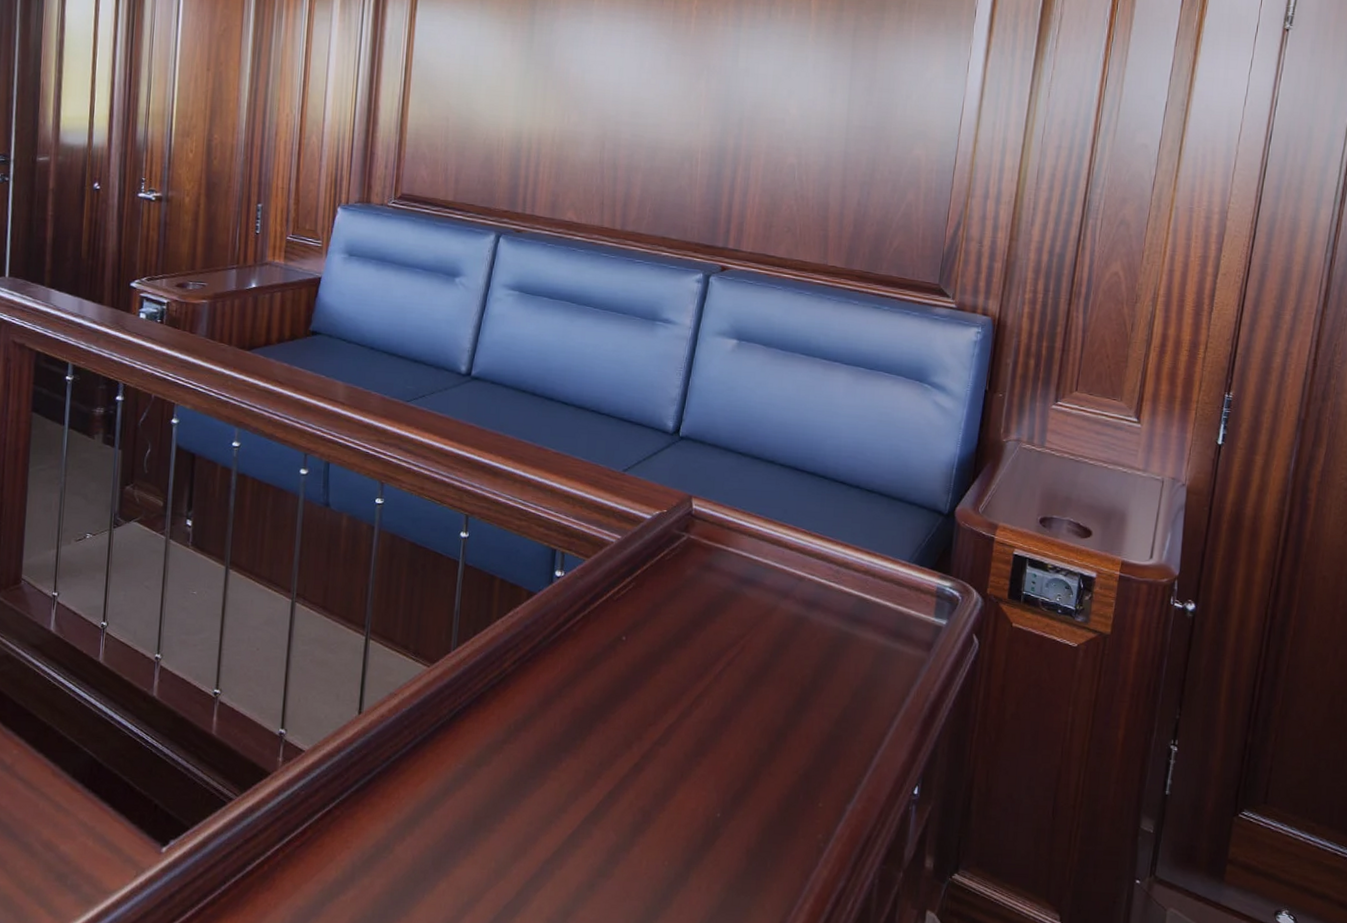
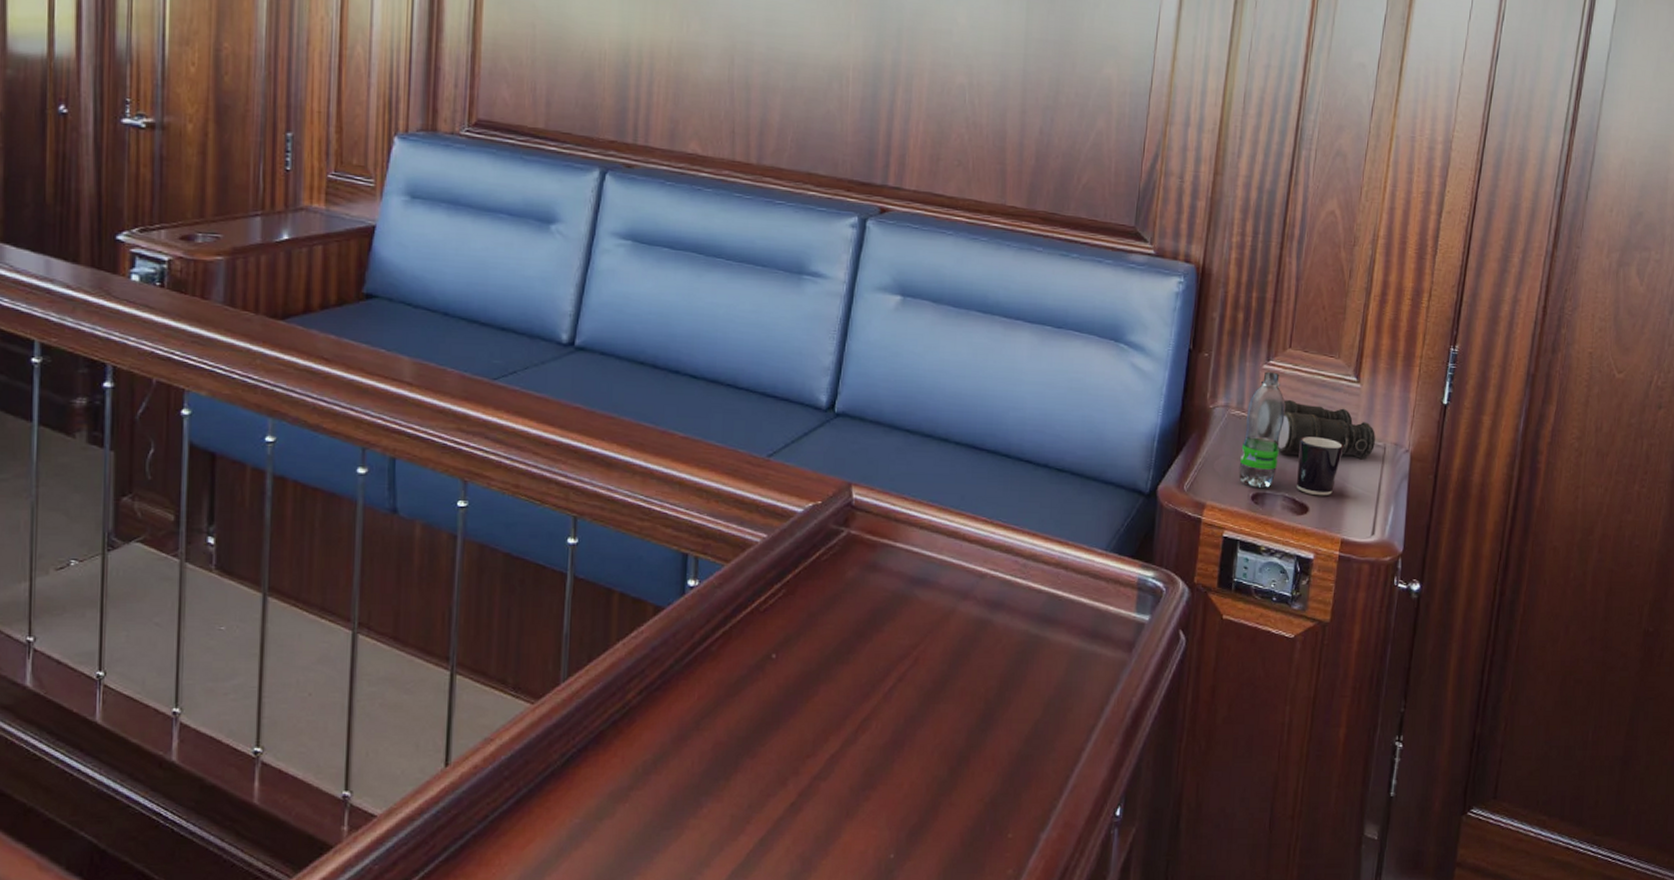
bottle: none [1028,411,1072,514] -> present [1238,371,1286,489]
binoculars: none [1064,436,1154,492] -> present [1278,399,1375,460]
mug: none [1081,468,1125,522] -> present [1297,435,1344,496]

